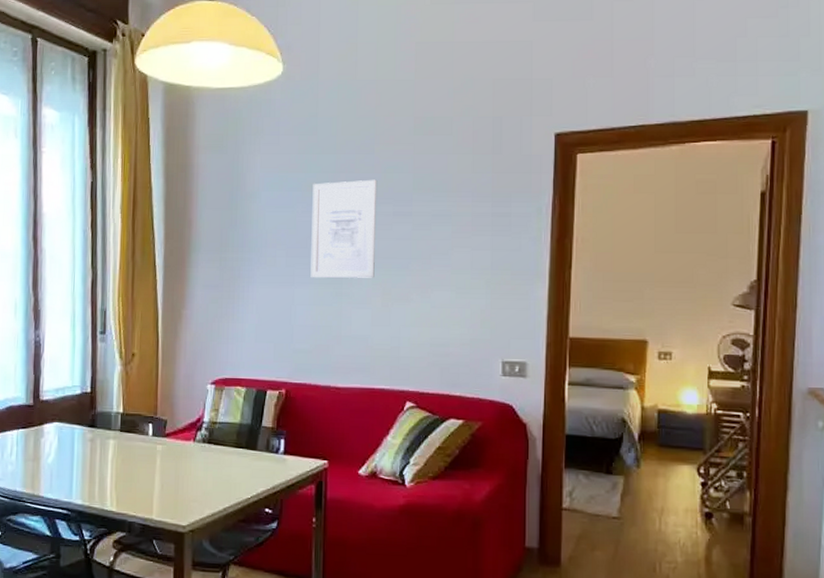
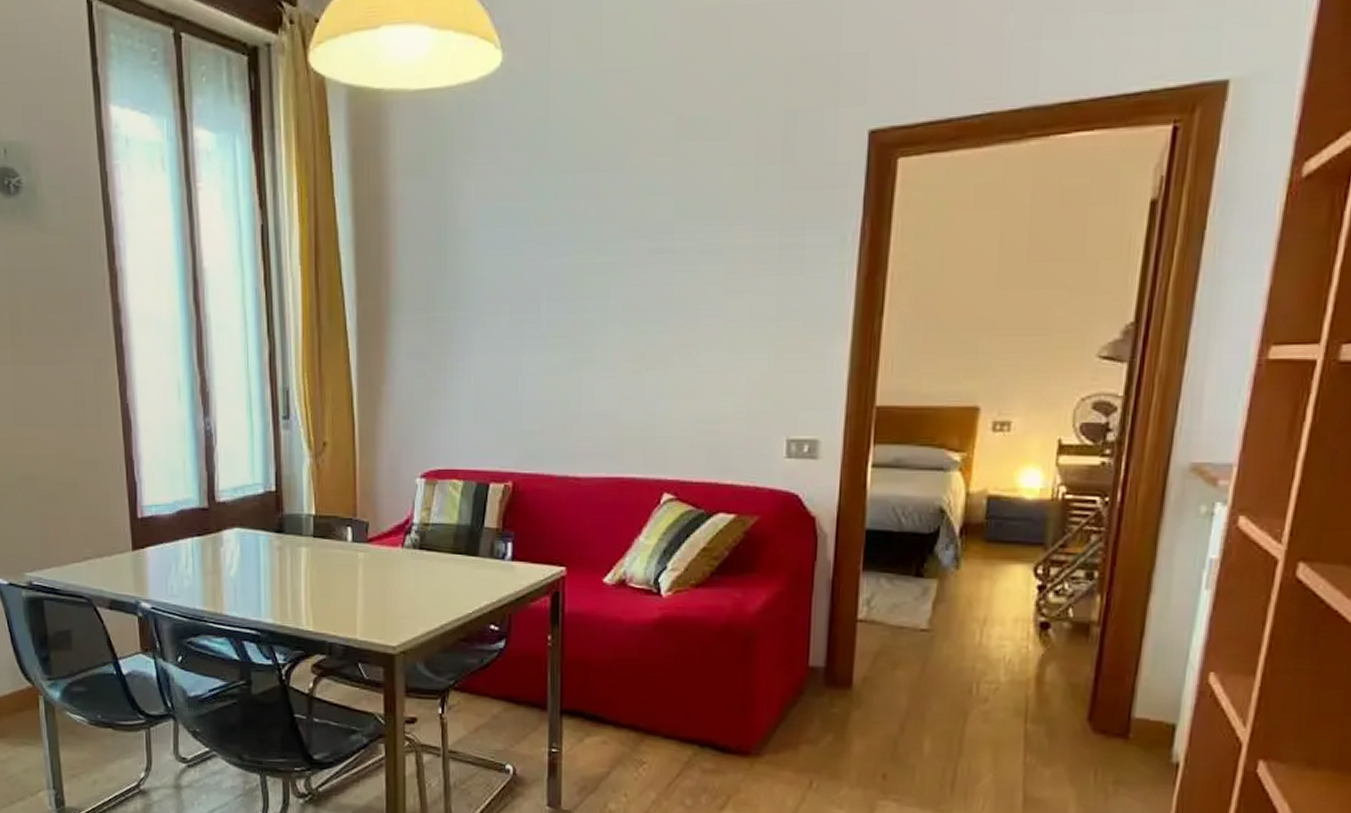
wall art: present [310,179,378,278] -> none [542,205,628,340]

